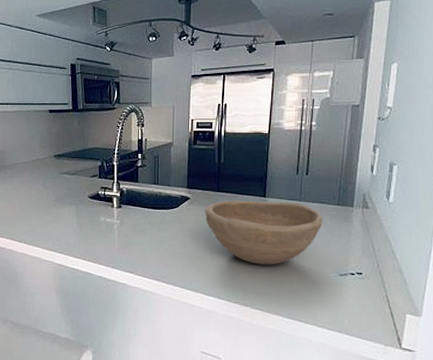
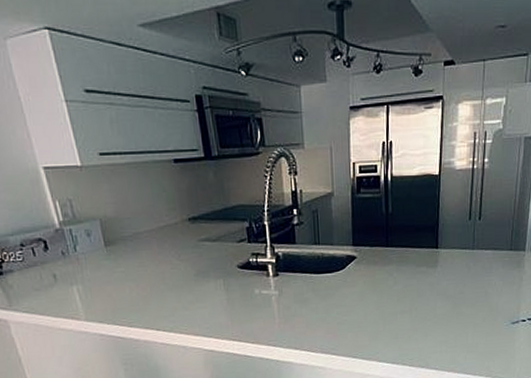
bowl: present [204,201,324,265] -> none [373,252,497,323]

